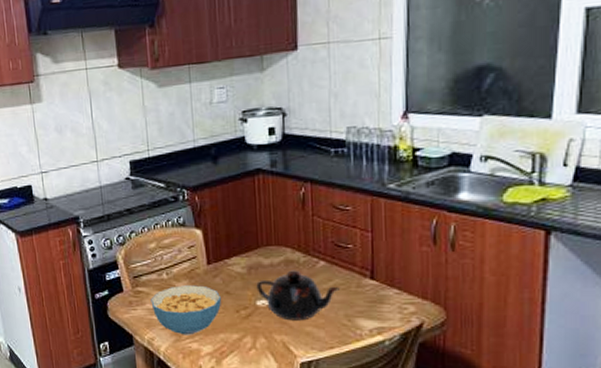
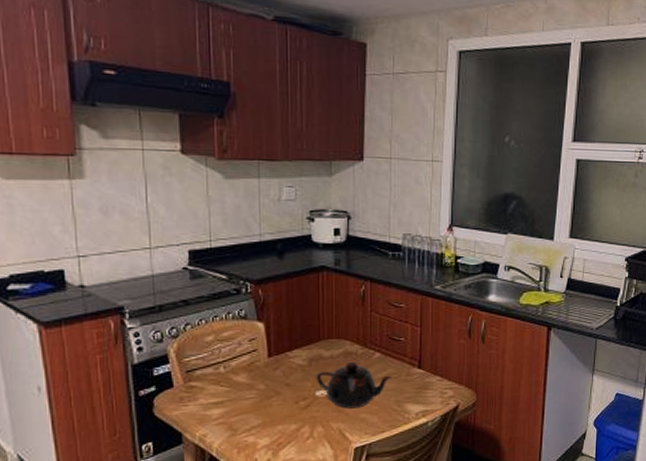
cereal bowl: present [151,285,222,335] -> none [205,378,282,430]

